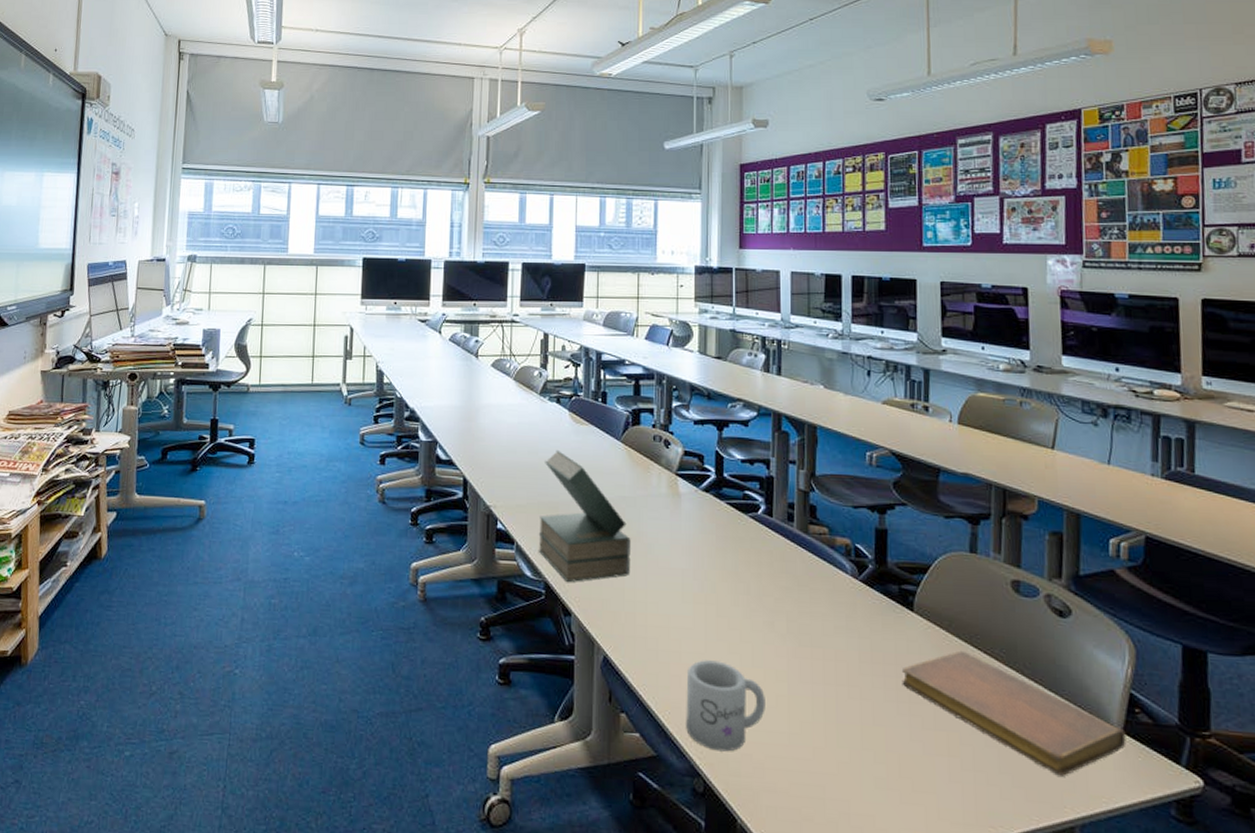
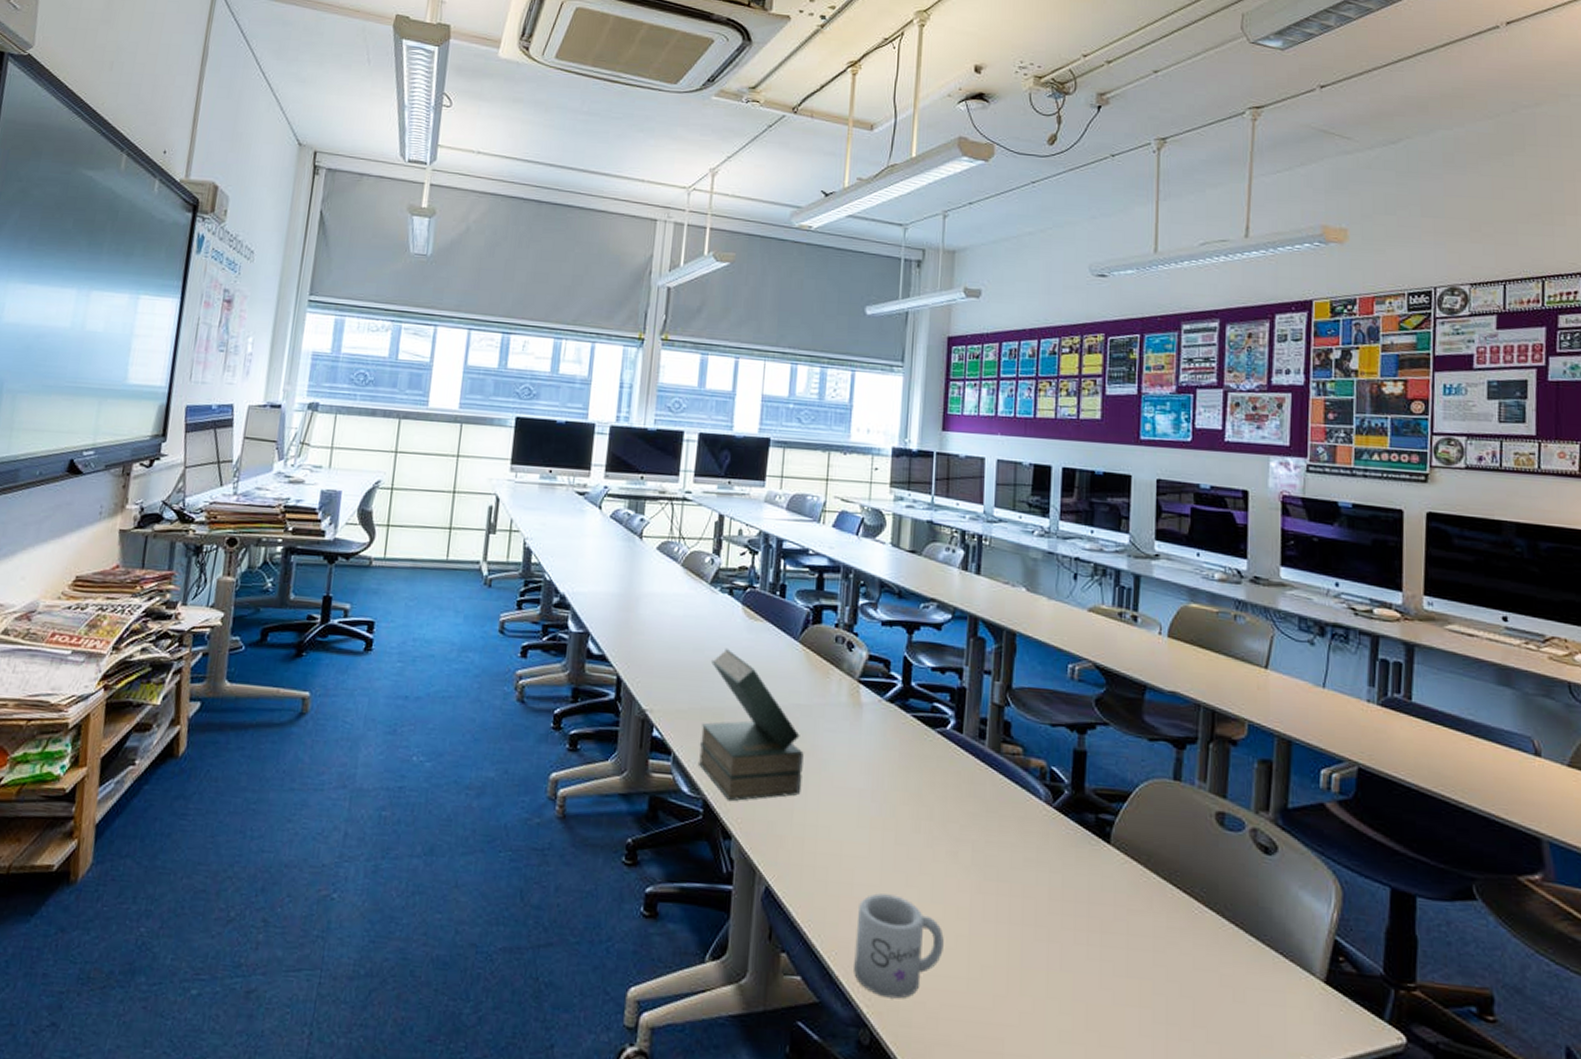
notebook: present [902,650,1126,776] -> none [1093,888,1328,1031]

